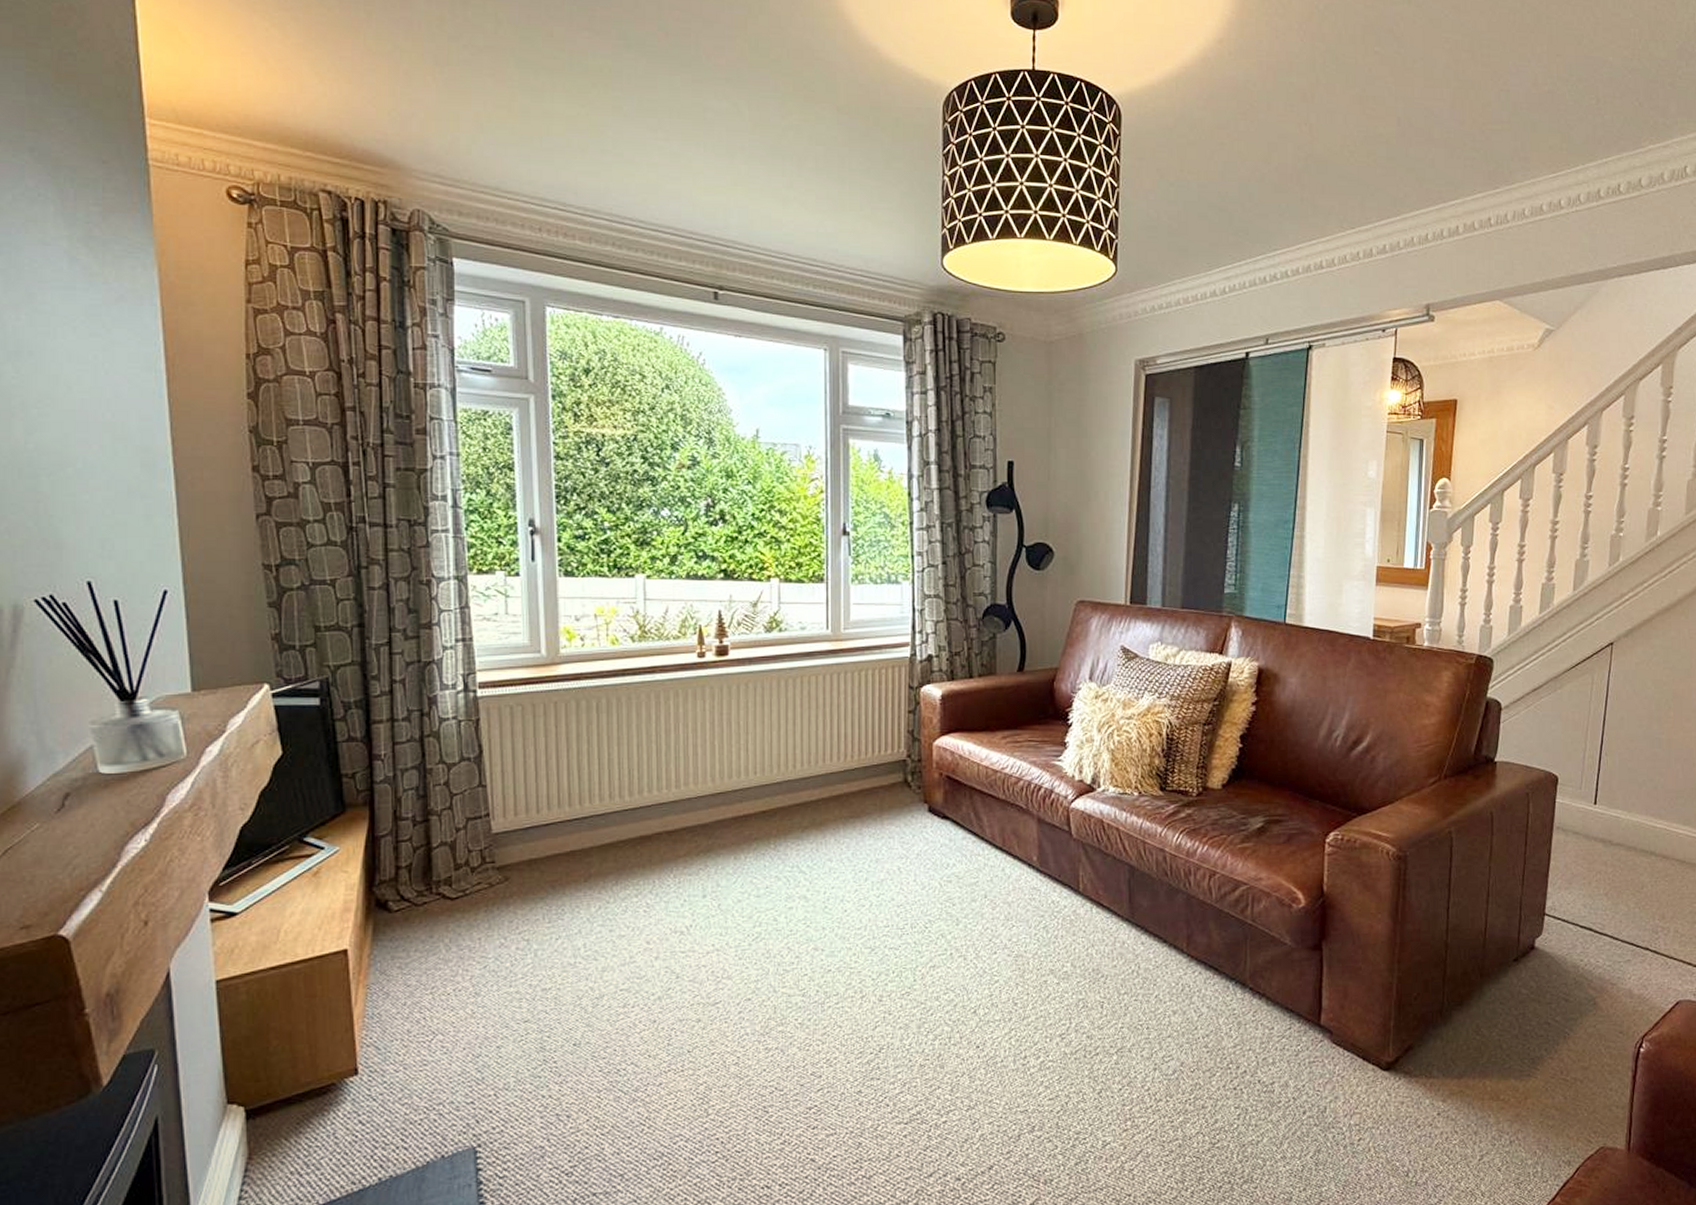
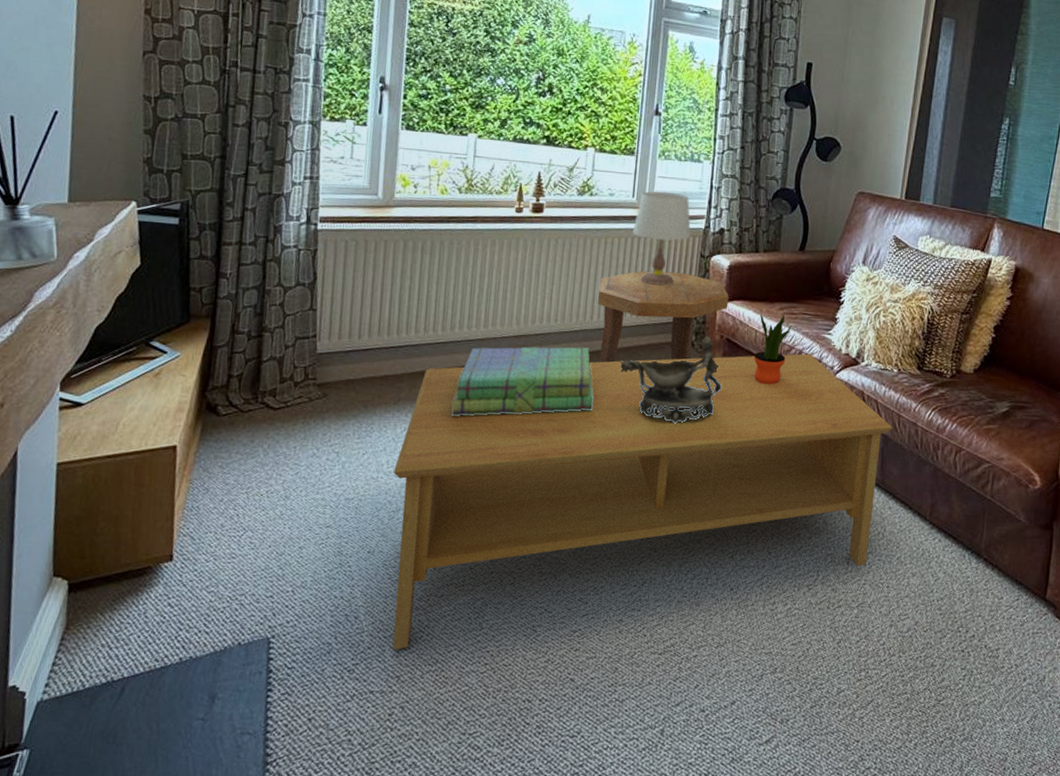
coffee table: none [592,784,1138,1147] -> present [393,353,893,650]
stack of books: none [649,800,805,890] -> present [451,346,594,417]
side table: none [799,708,945,816] -> present [597,270,729,363]
table lamp: none [830,621,896,724] -> present [632,191,691,285]
decorative bowl: none [831,775,946,874] -> present [620,336,722,424]
potted plant: none [978,743,1018,822] -> present [753,313,792,384]

